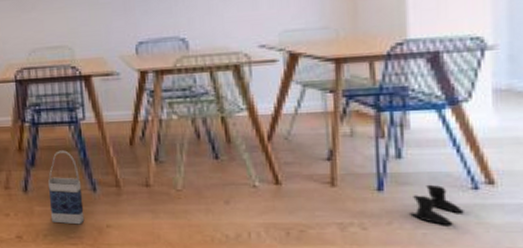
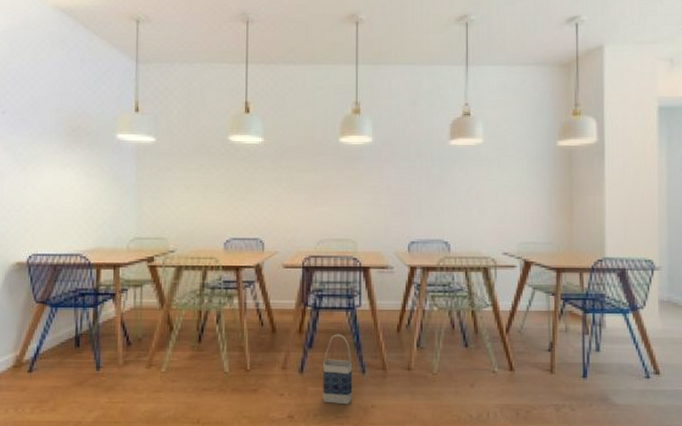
boots: present [408,184,464,225] -> none [603,373,640,407]

